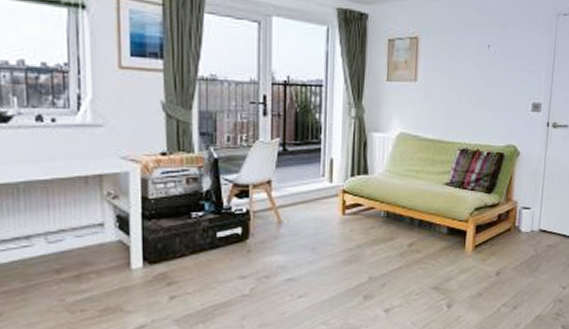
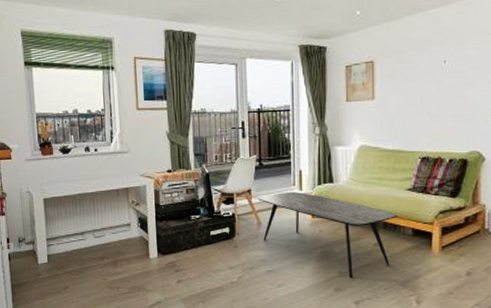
coffee table: none [278,183,434,284] -> present [257,191,398,279]

